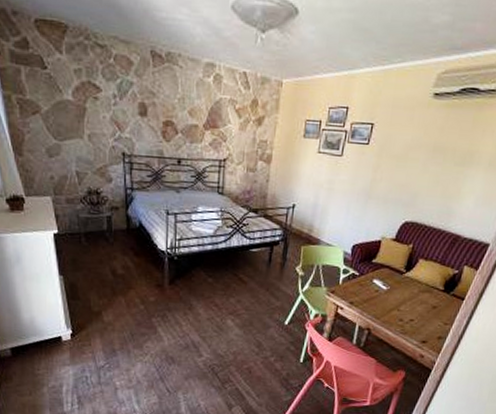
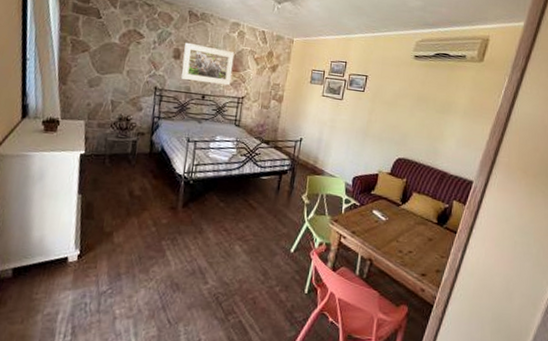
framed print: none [150,93,212,146] -> present [181,42,235,86]

